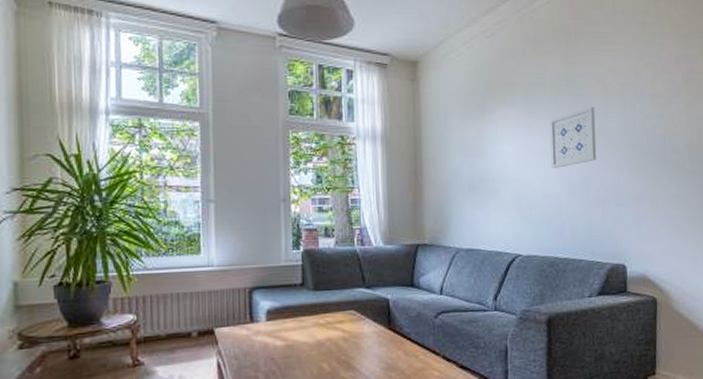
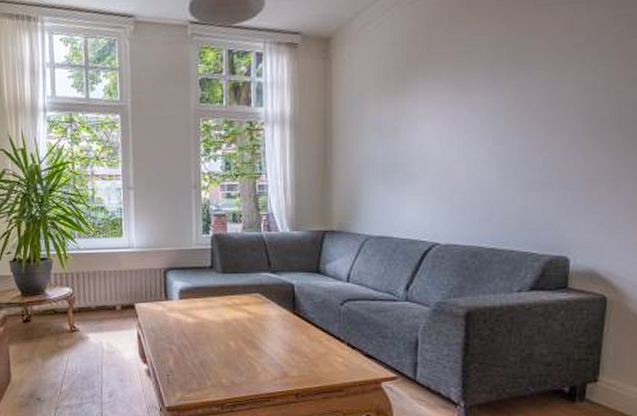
wall art: present [550,106,597,168] -> none [481,73,542,148]

